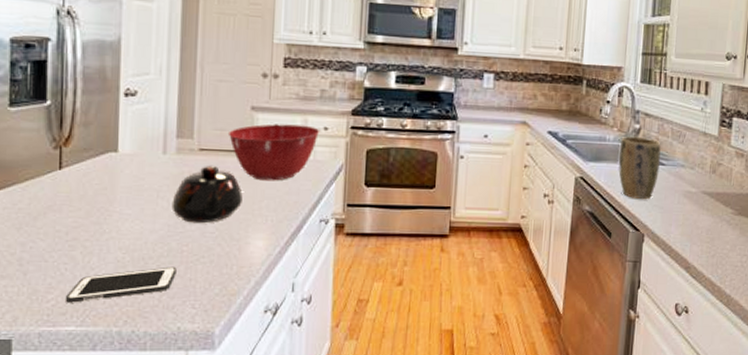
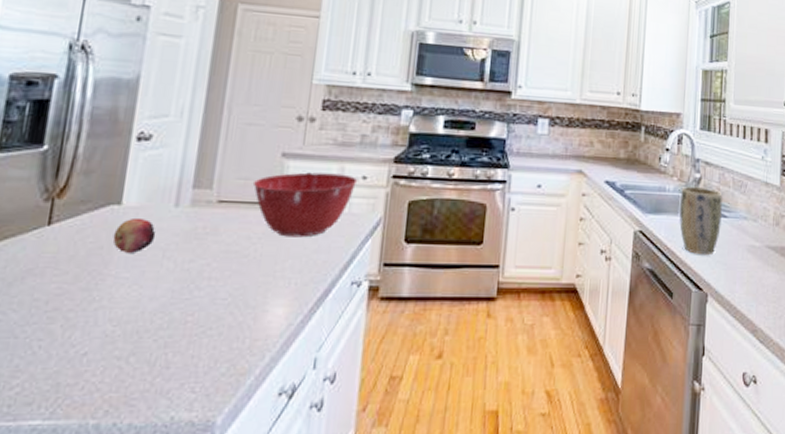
cell phone: present [65,266,177,303] -> none [33,341,177,390]
fruit: none [114,163,150,193] -> present [113,217,156,253]
teapot: present [171,165,243,224] -> none [178,219,264,288]

